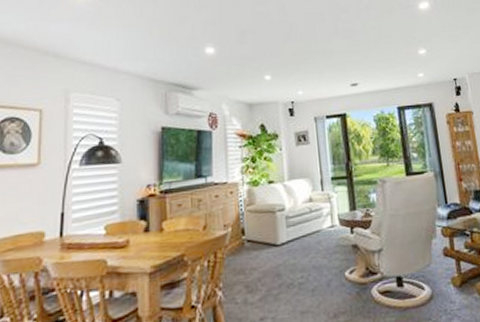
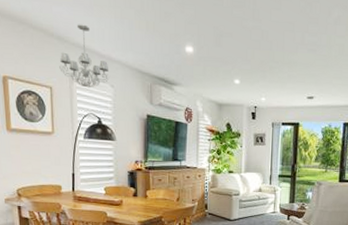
chandelier: none [53,38,114,106] -> present [59,24,108,88]

